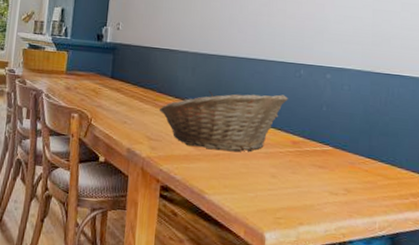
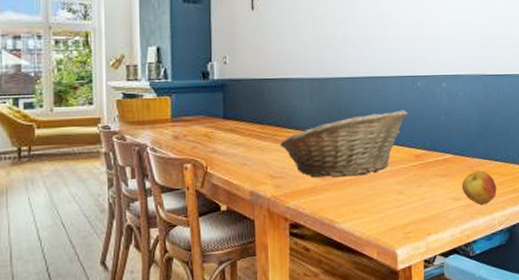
apple: none [340,168,380,206] -> present [462,171,497,205]

